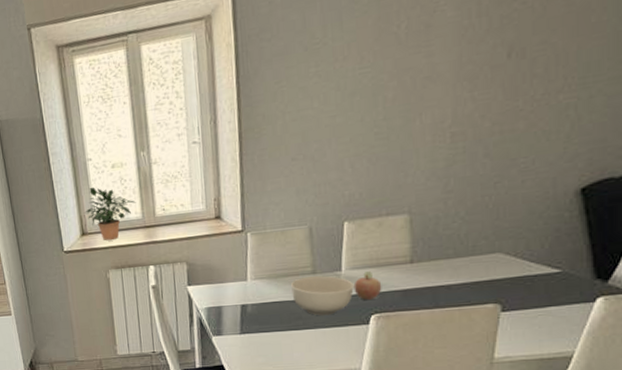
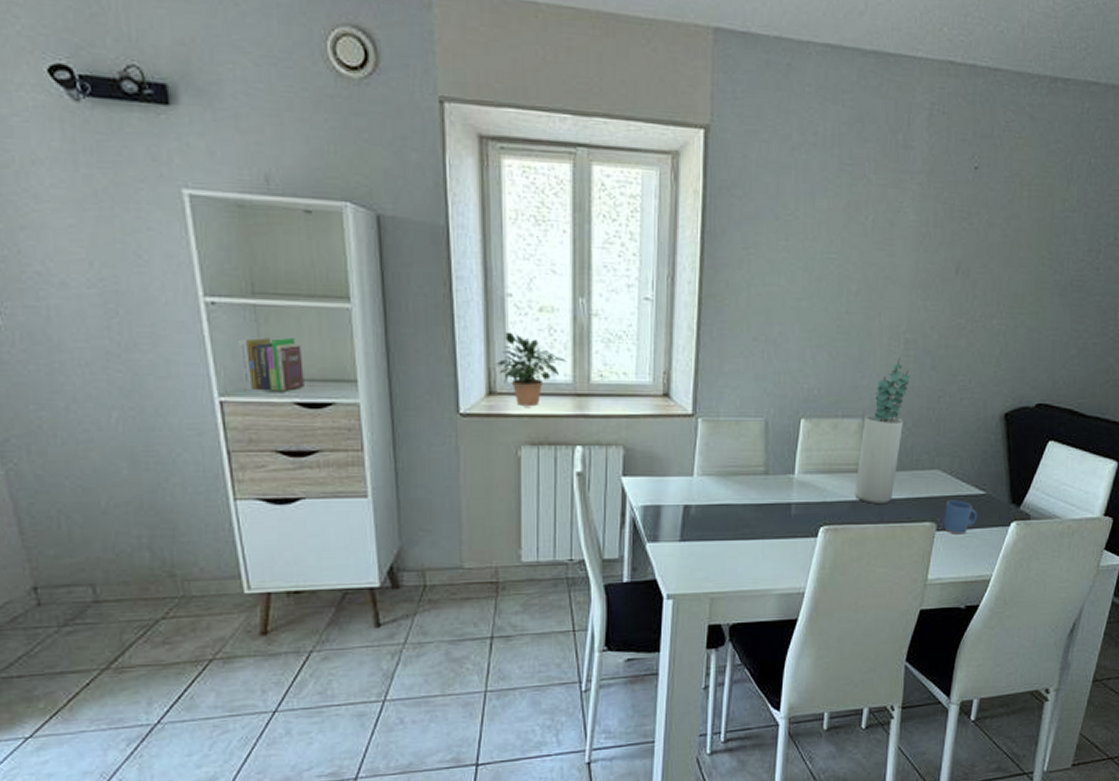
bowl: present [290,275,355,316] -> none [740,478,807,525]
fruit: present [353,271,382,301] -> none [805,477,833,510]
vase: none [405,151,460,292] -> present [854,357,910,505]
mug: none [509,280,552,314] -> present [943,500,977,535]

